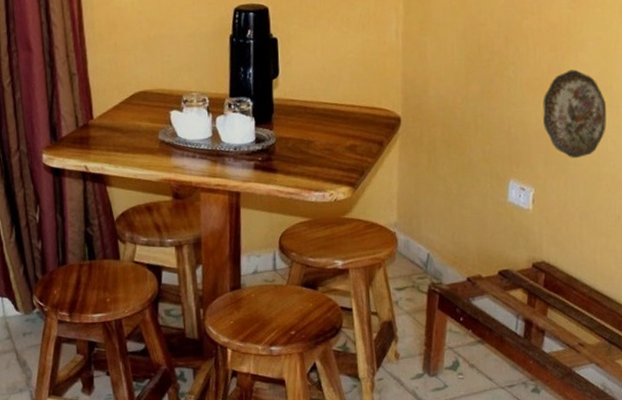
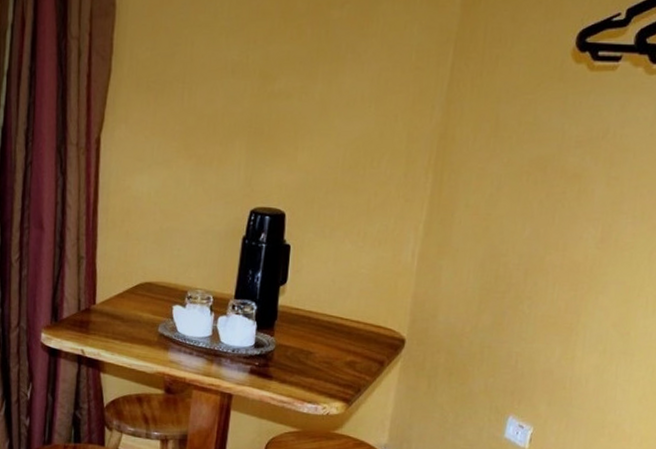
decorative plate: present [543,69,606,158] -> none [552,311,621,402]

